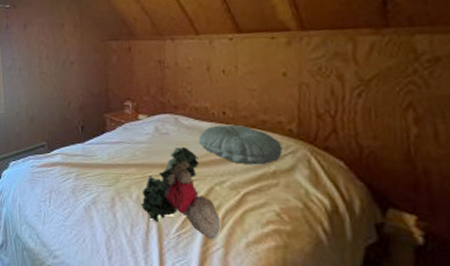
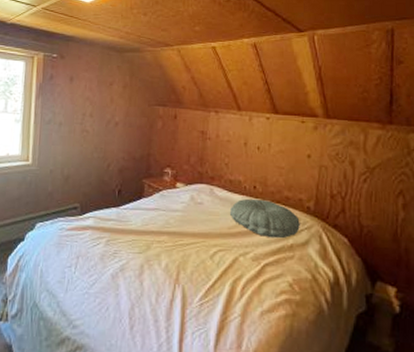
teddy bear: present [141,147,221,240] -> none [169,217,241,309]

